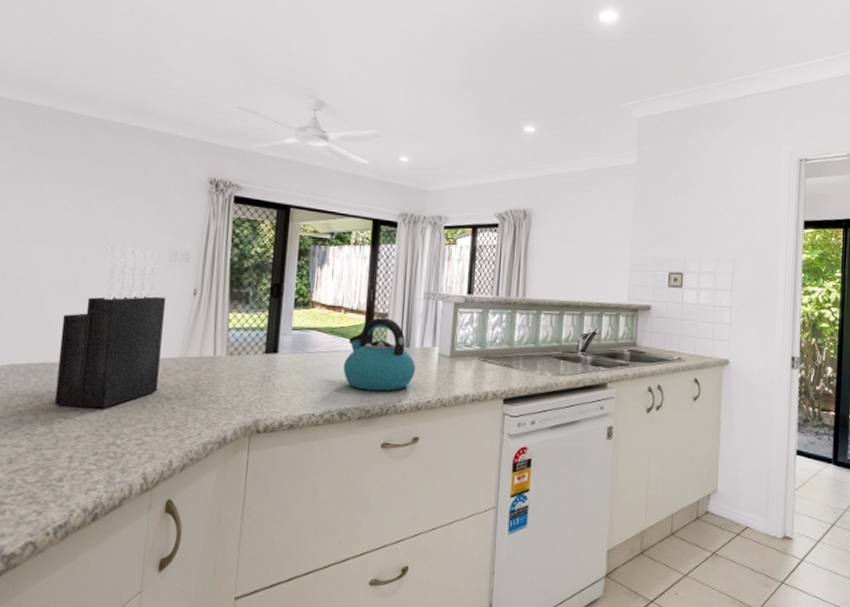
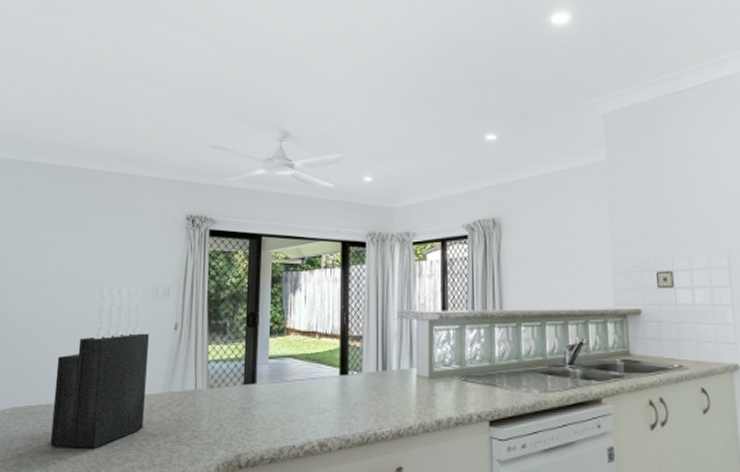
kettle: present [343,318,416,392] -> none [320,341,395,418]

